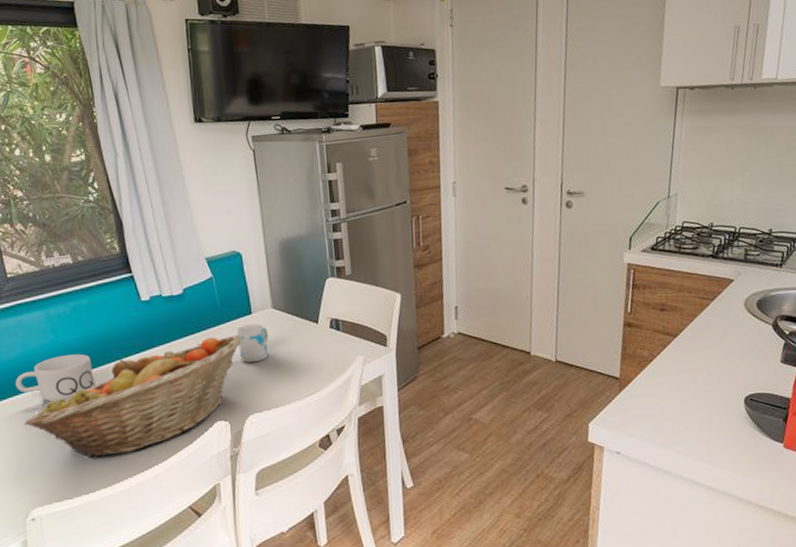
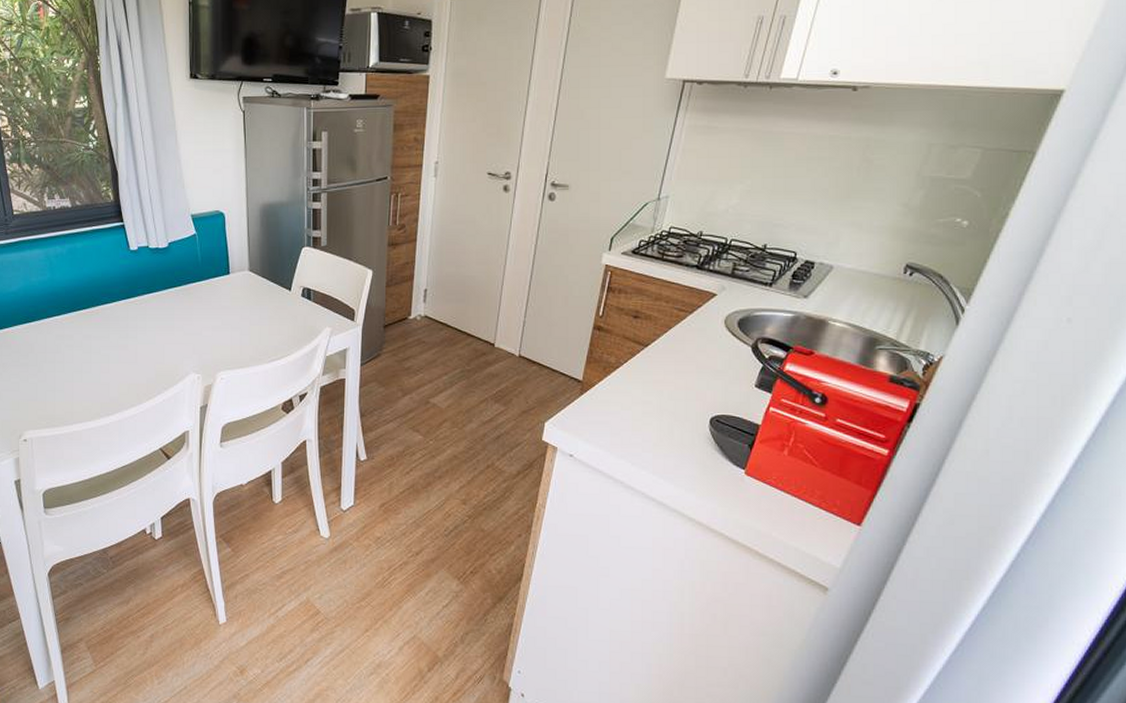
mug: present [15,354,96,402] -> none [16,294,85,336]
fruit basket: present [25,334,243,459] -> none [22,292,220,392]
mug: present [236,323,269,363] -> none [214,284,244,321]

